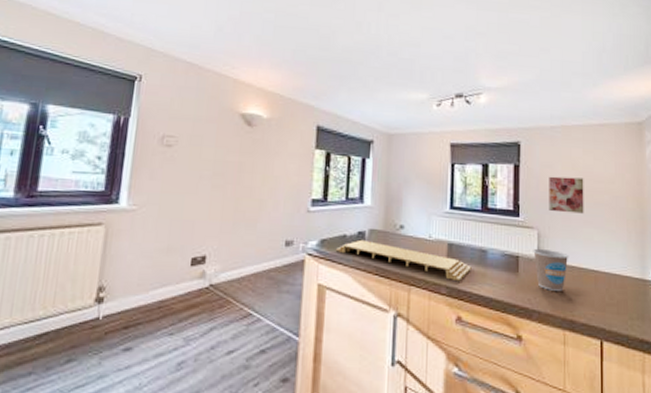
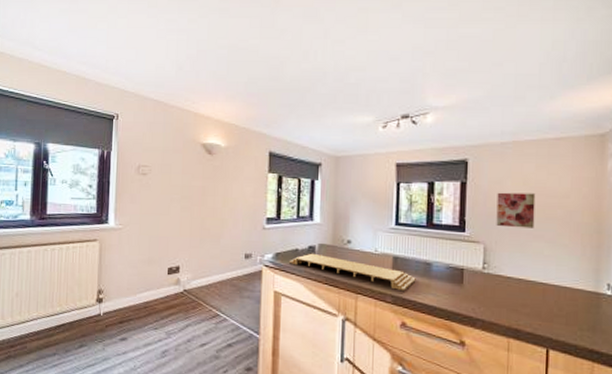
coffee cup: present [533,249,569,292] -> none [478,262,517,303]

